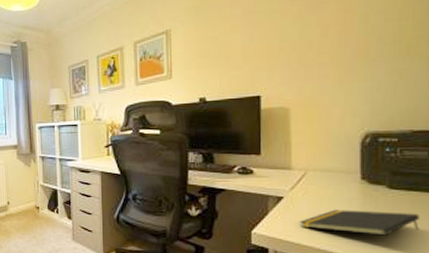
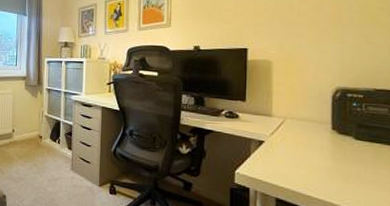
notepad: present [299,209,419,236] -> none [277,155,381,182]

